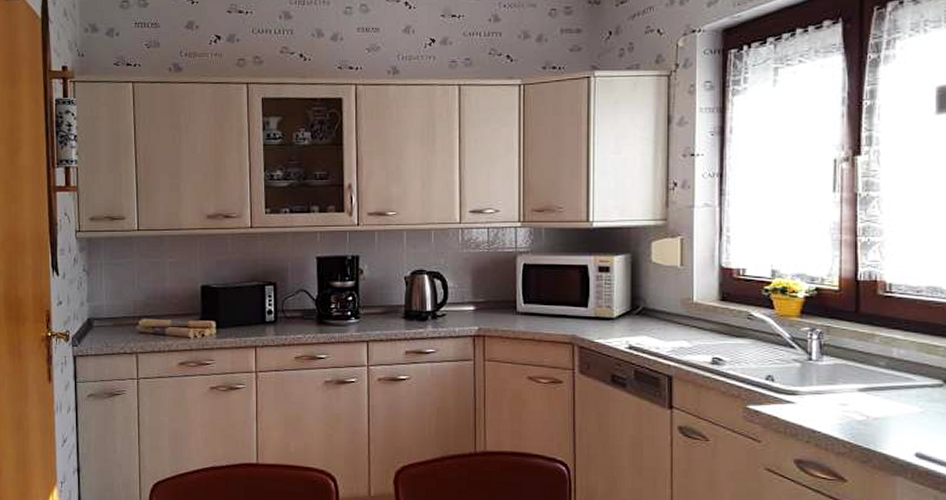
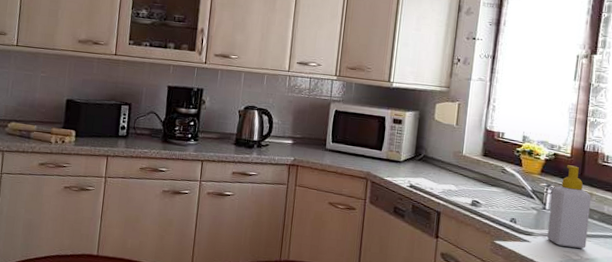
soap bottle: none [818,301,873,406] -> present [547,165,591,249]

